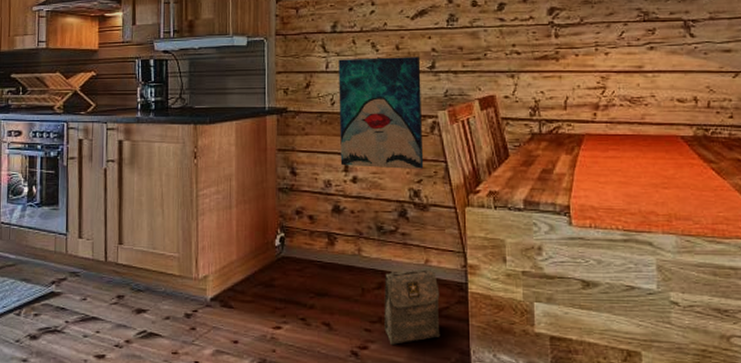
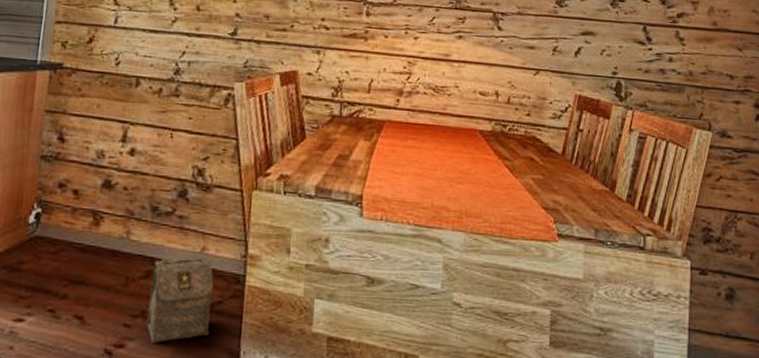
wall art: present [338,57,424,170] -> none [118,14,222,147]

